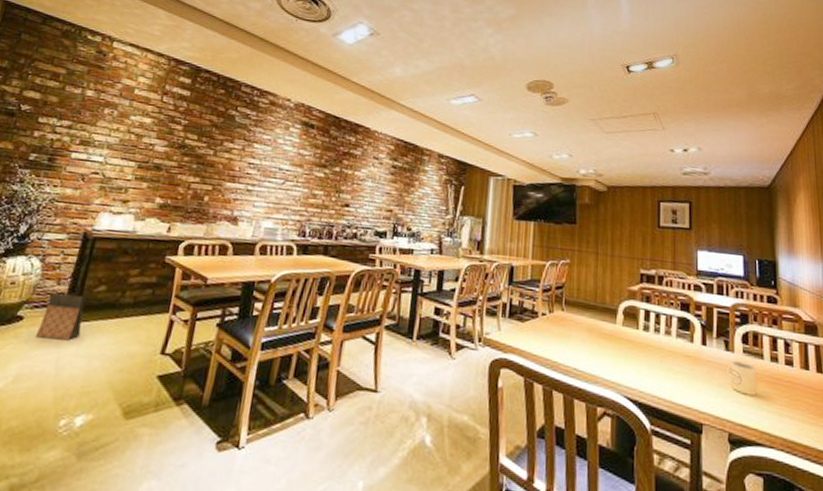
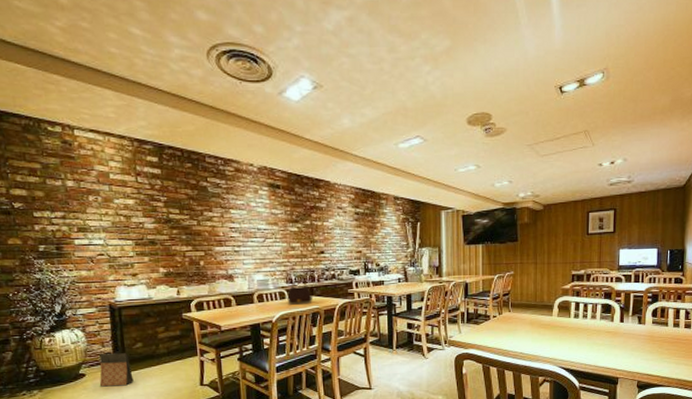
handbag: none [294,225,326,264] -> present [287,272,312,305]
mug: present [727,361,758,396] -> none [639,331,663,353]

